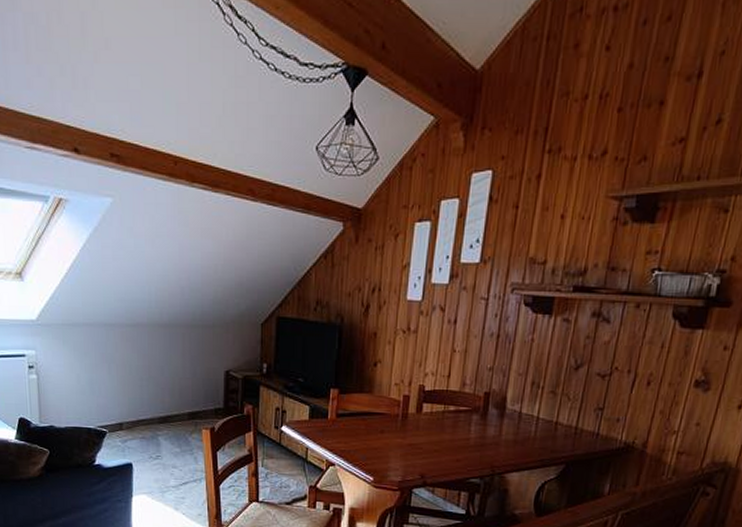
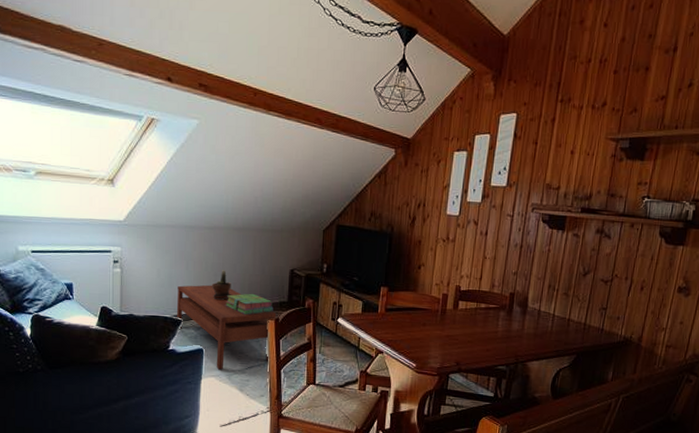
coffee table: none [100,390,212,486] -> present [176,284,277,370]
potted plant: none [138,373,161,408] -> present [212,270,232,300]
stack of books: none [153,399,208,425] -> present [225,293,273,315]

